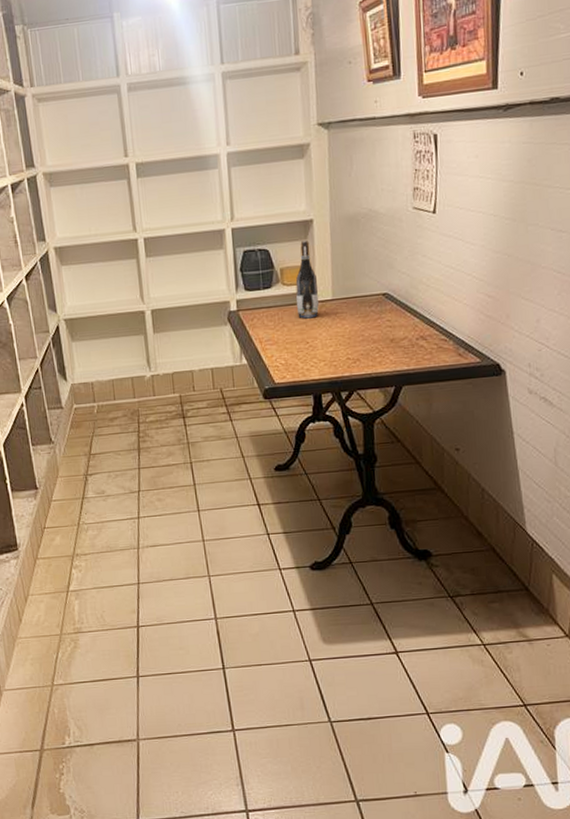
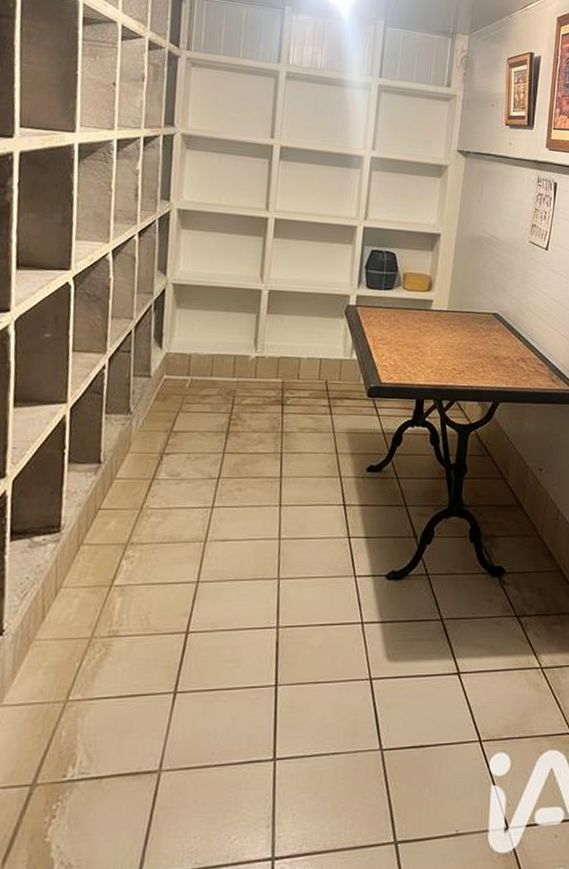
wine bottle: present [295,239,319,319] -> none [413,250,437,325]

